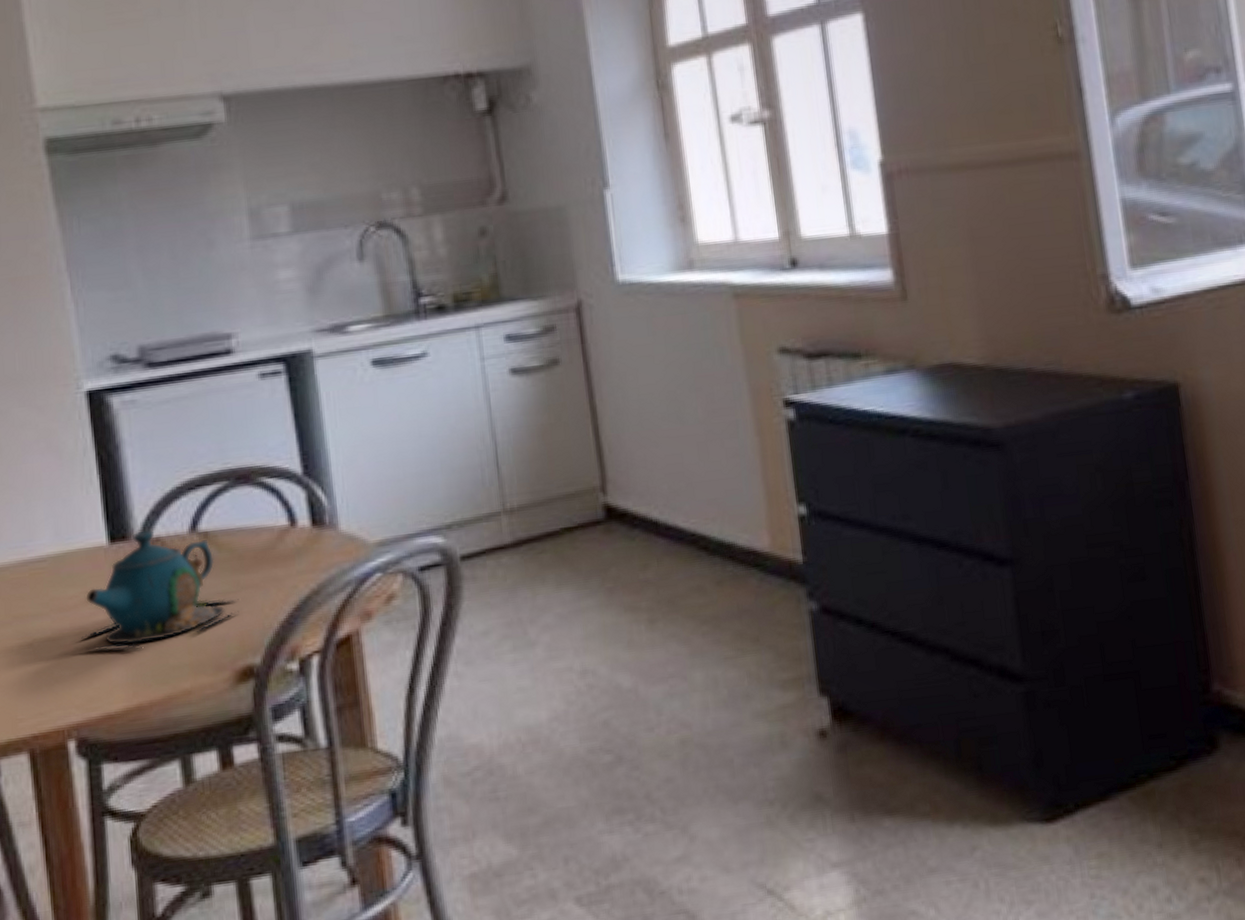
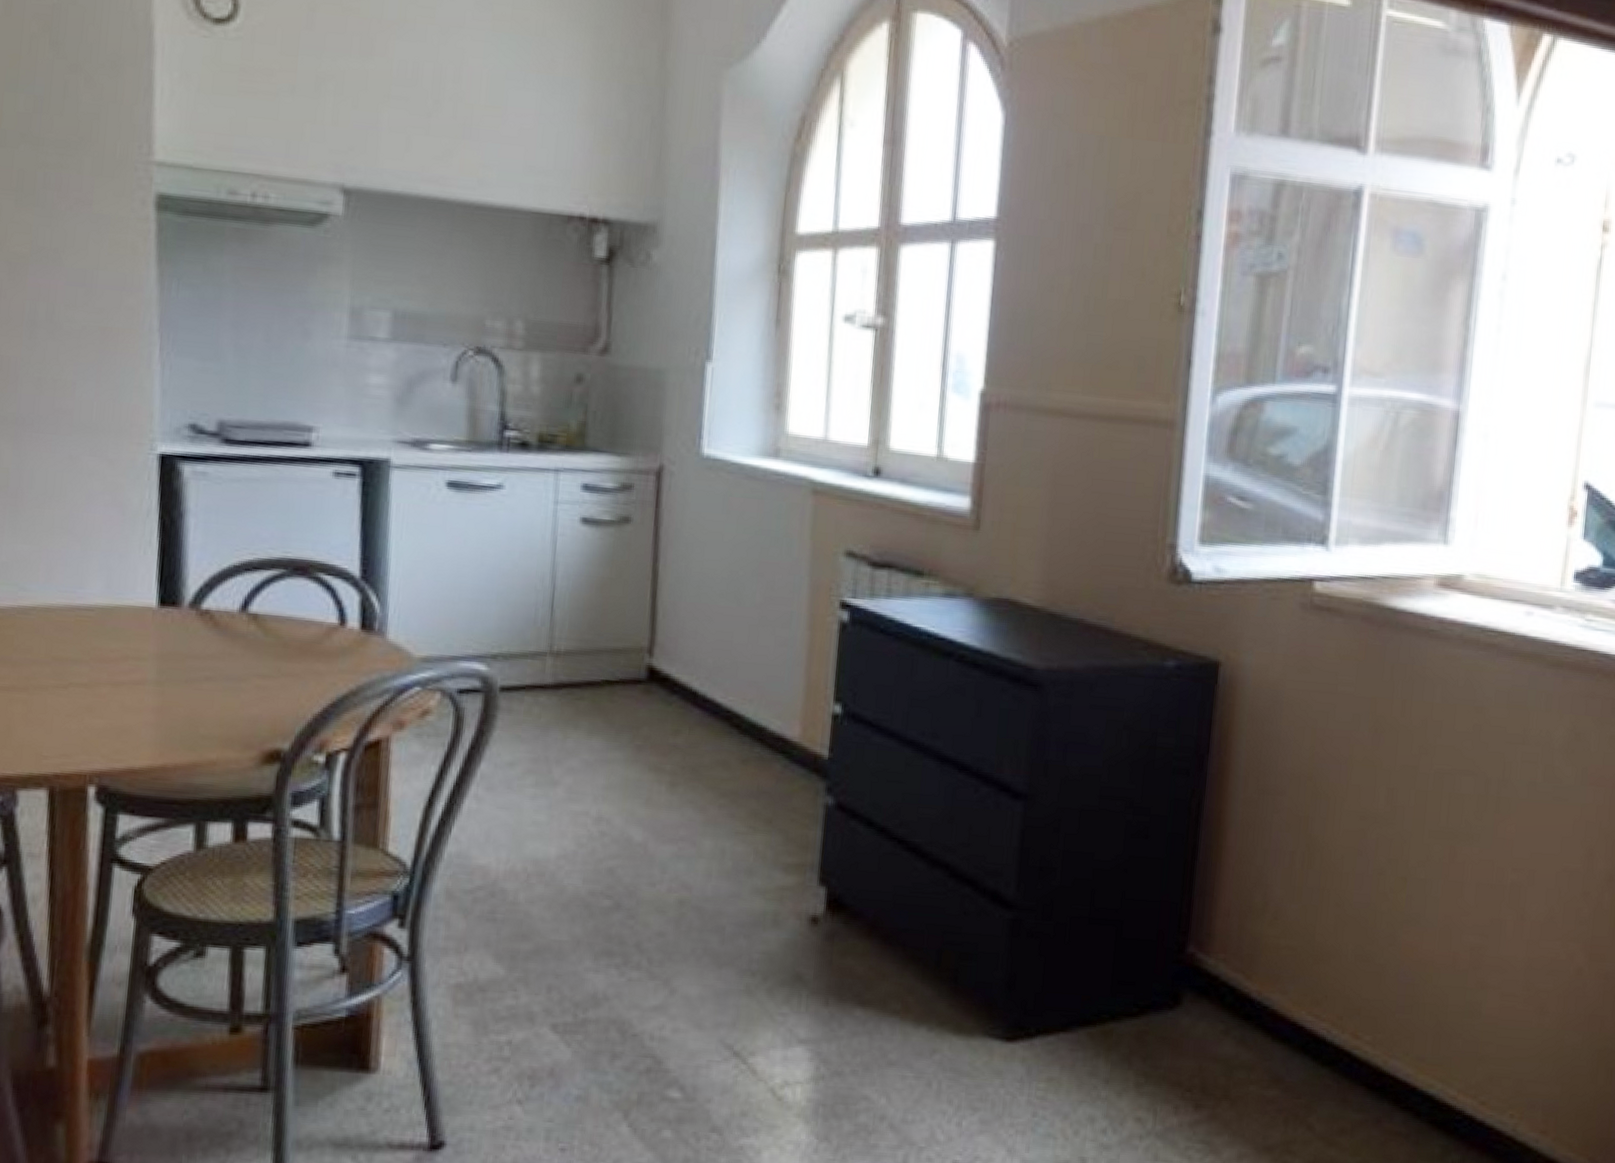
teapot: present [81,529,240,651] -> none [116,600,278,713]

